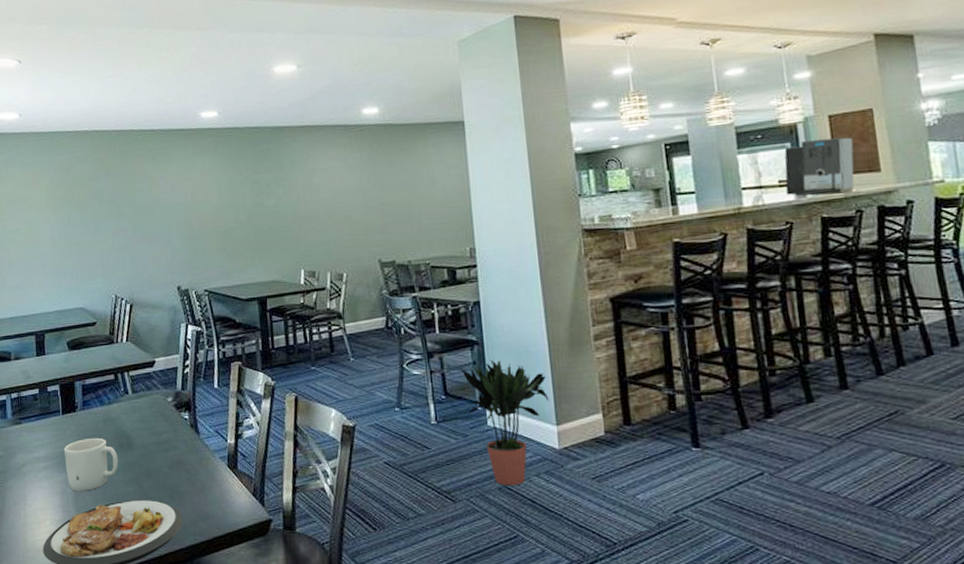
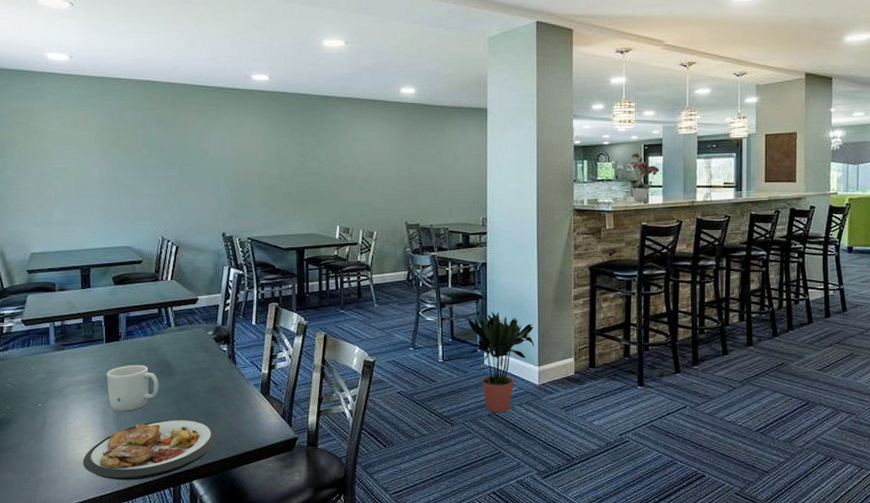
flower arrangement: none [646,153,689,215] -> present [628,152,660,202]
coffee machine: present [784,137,855,195] -> none [728,153,779,197]

